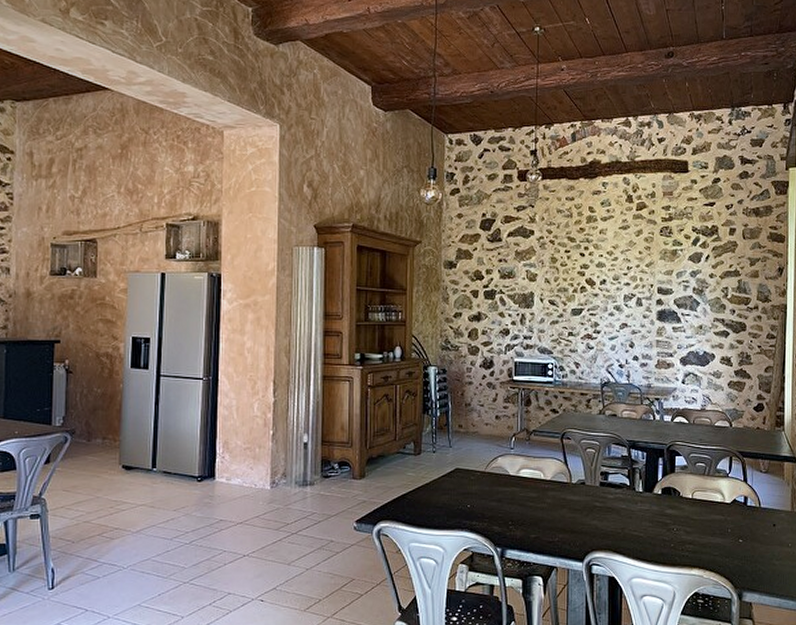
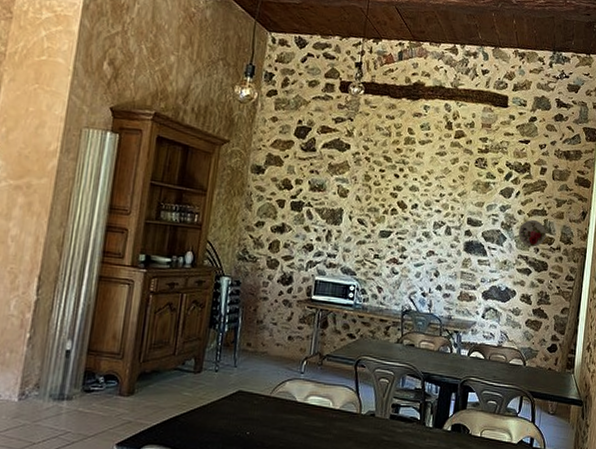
decorative plate: none [711,282,742,309] -> present [518,220,547,247]

